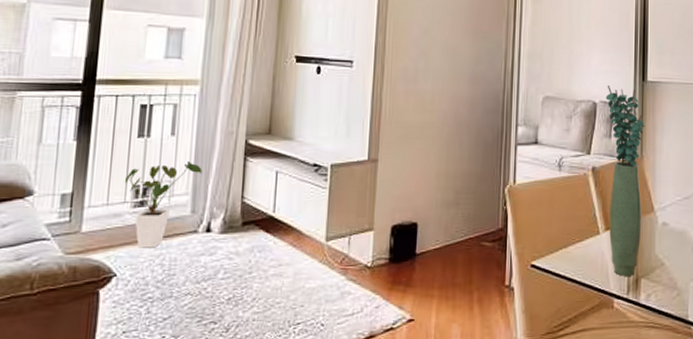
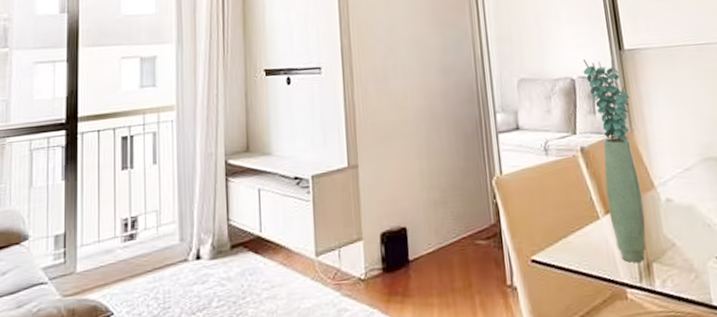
house plant: present [124,162,202,248] -> none [113,189,186,283]

